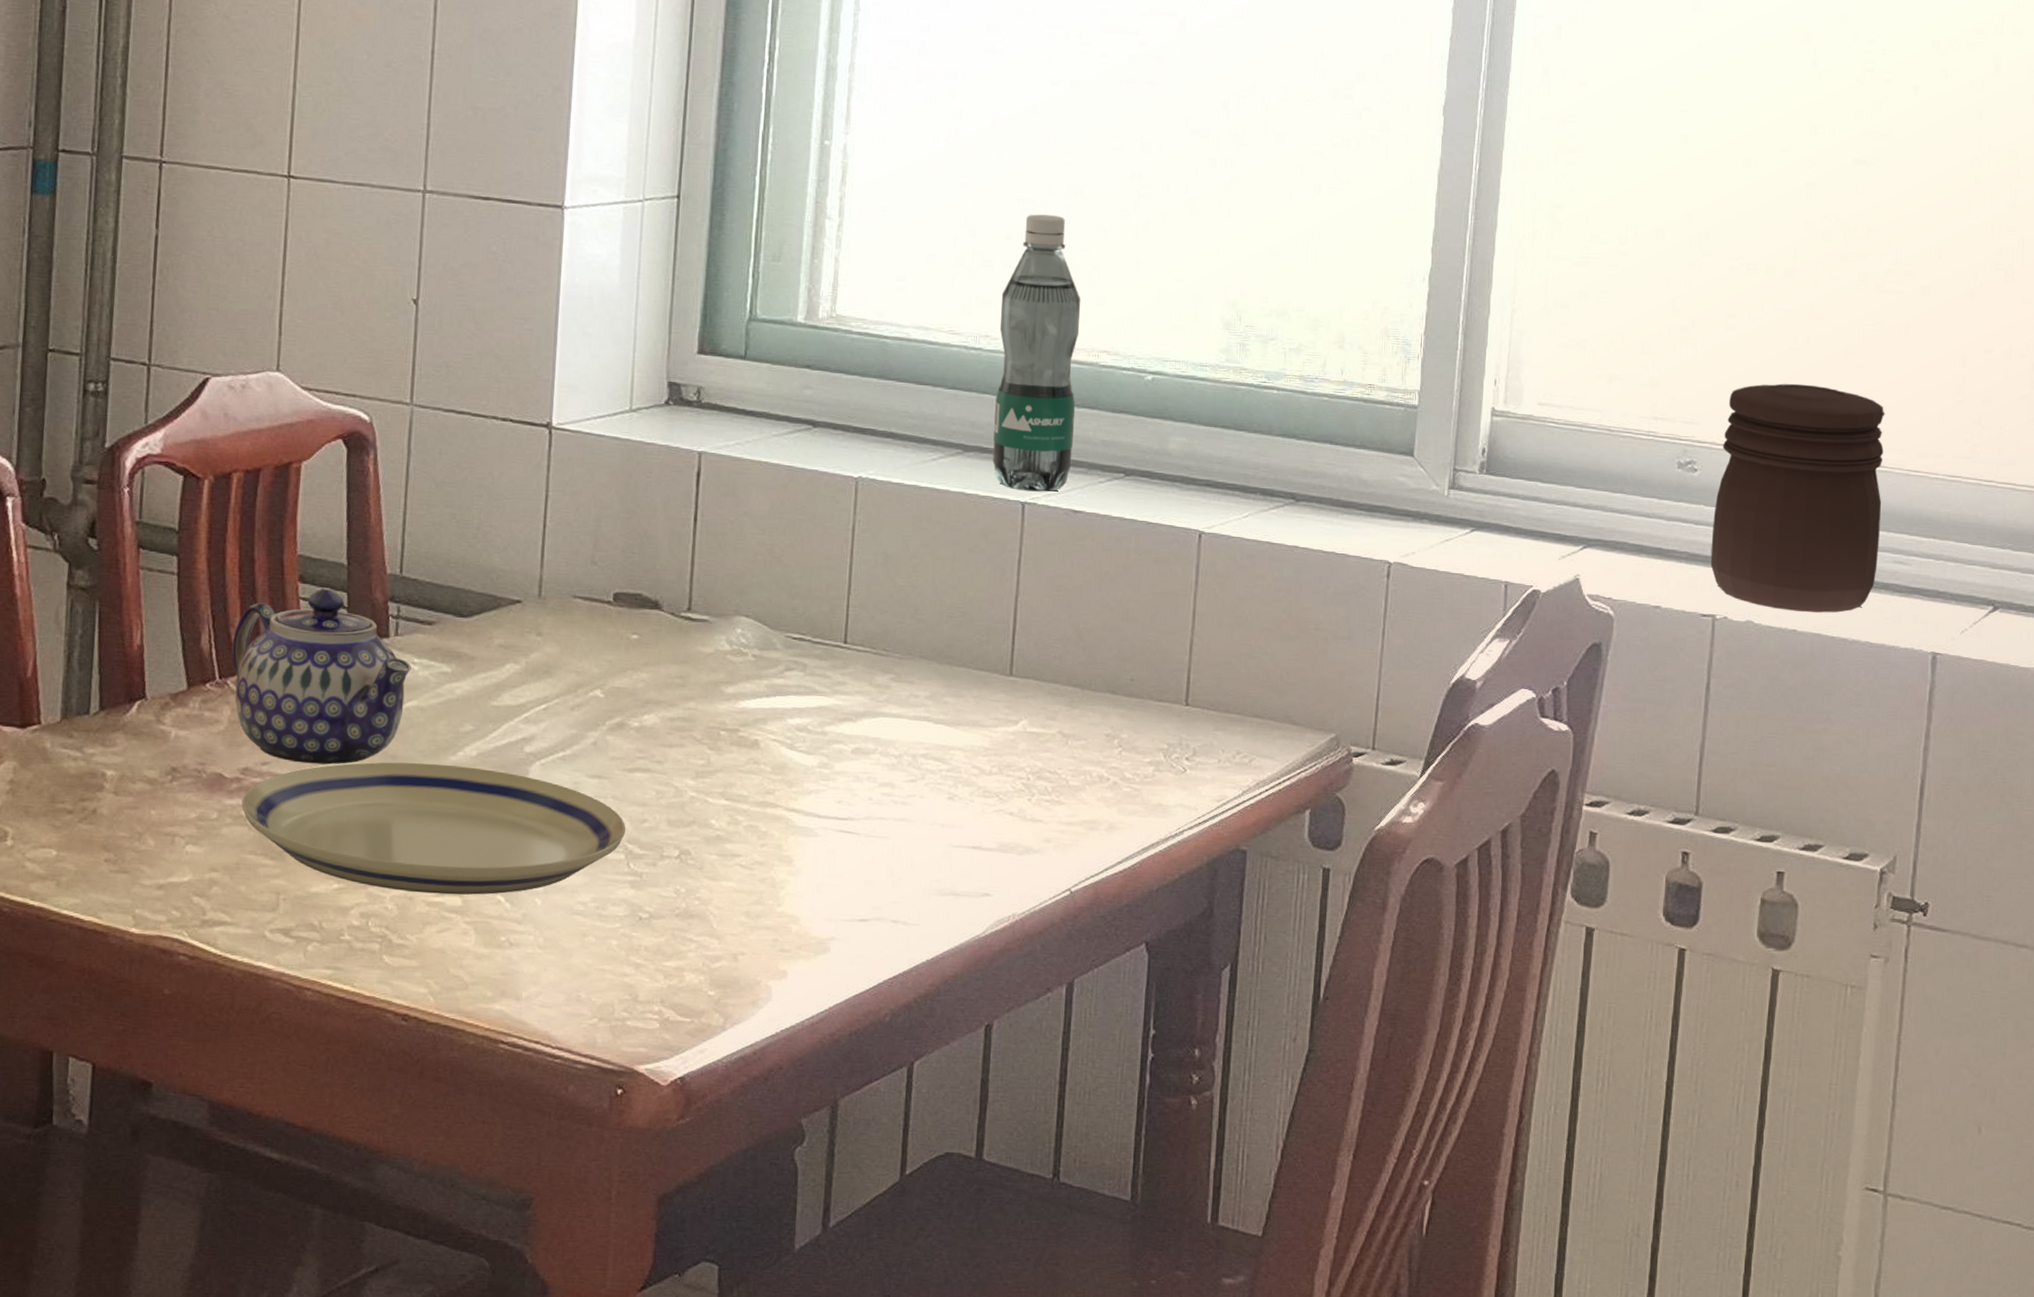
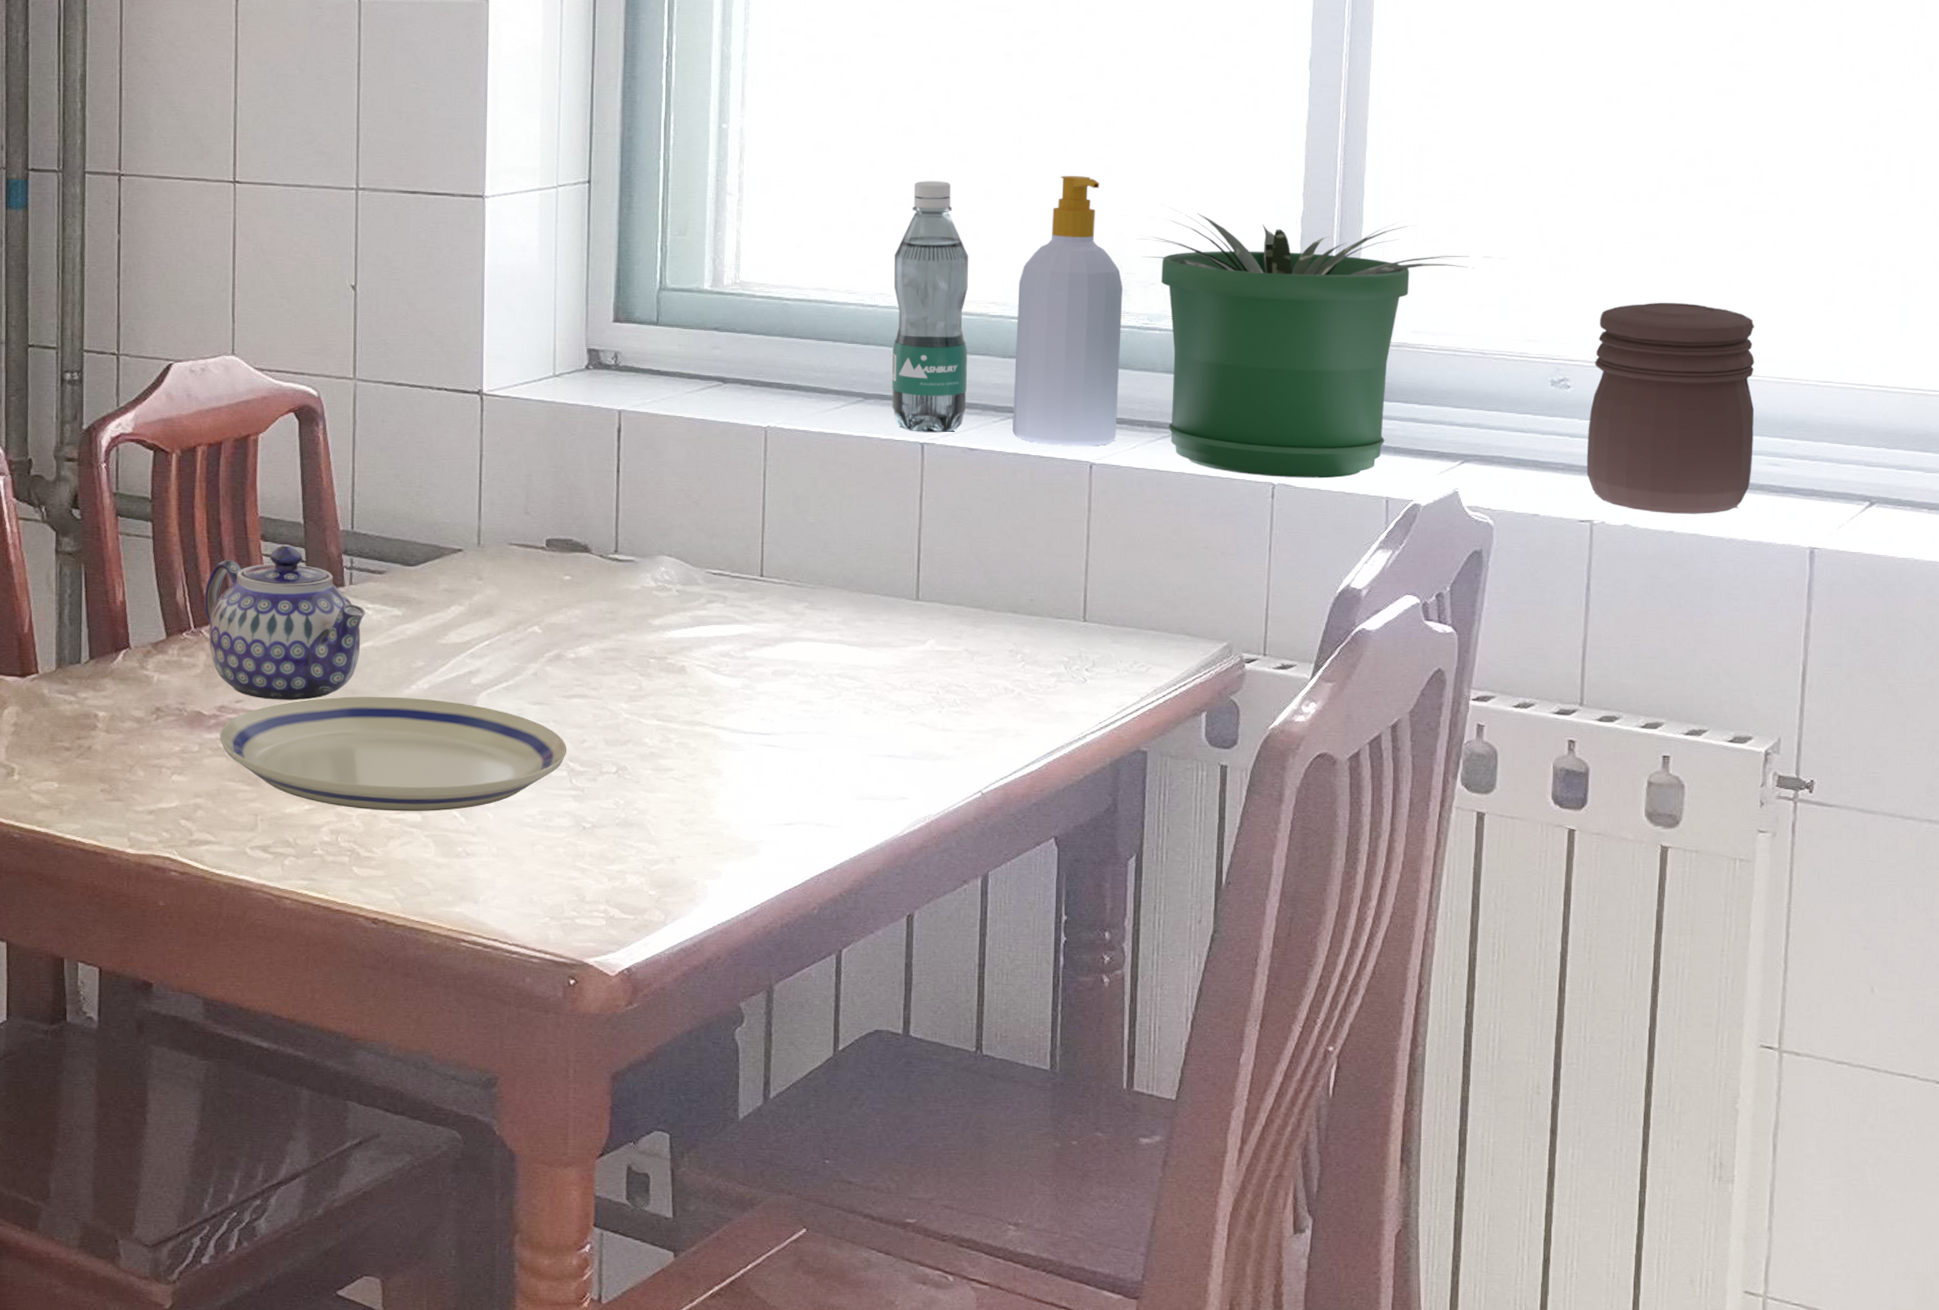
soap bottle: none [1119,216,1241,514] -> present [1013,176,1123,446]
planter: none [1258,254,1638,559] -> present [1137,205,1507,479]

